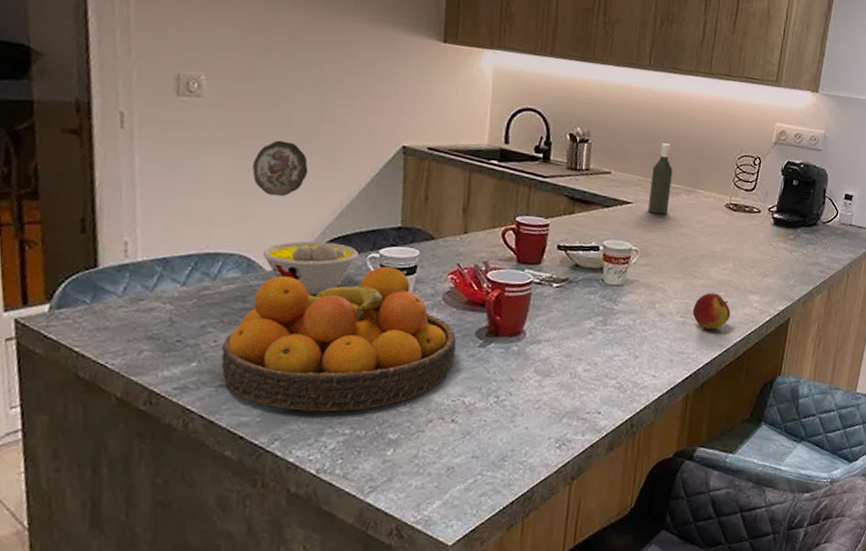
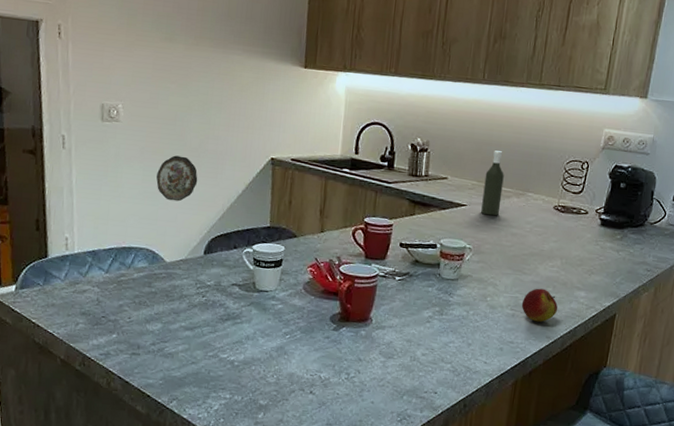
fruit bowl: present [221,266,456,412] -> none [134,259,314,379]
bowl: present [262,241,358,296] -> none [163,238,236,283]

